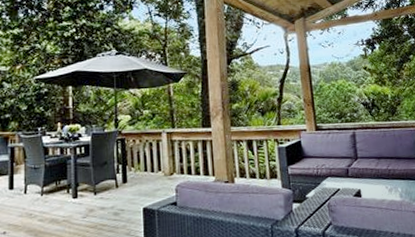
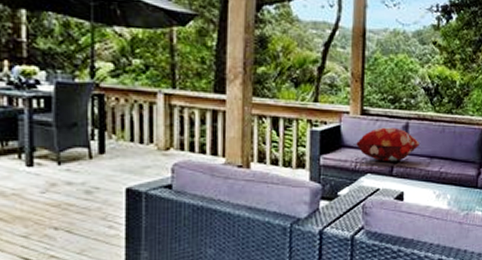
decorative pillow: none [315,137,367,166] -> present [356,127,420,161]

